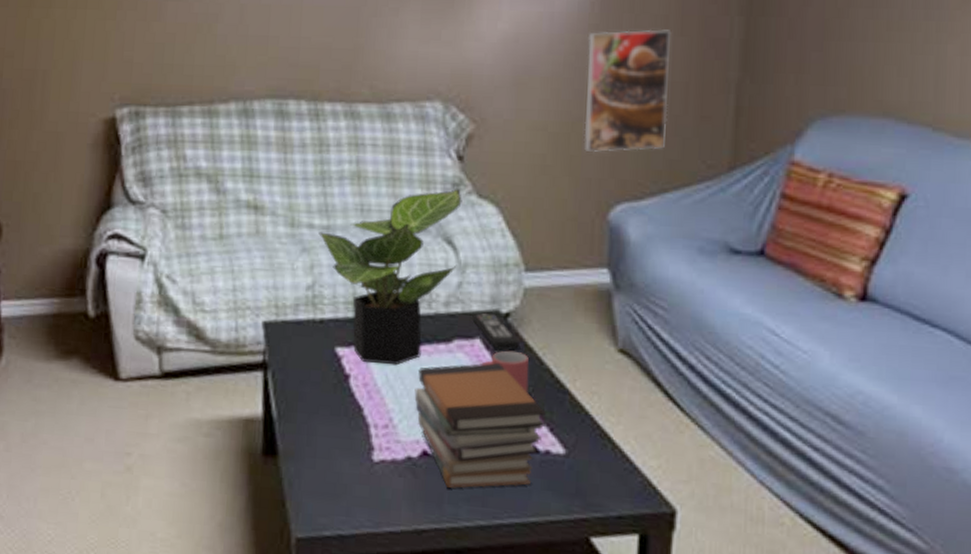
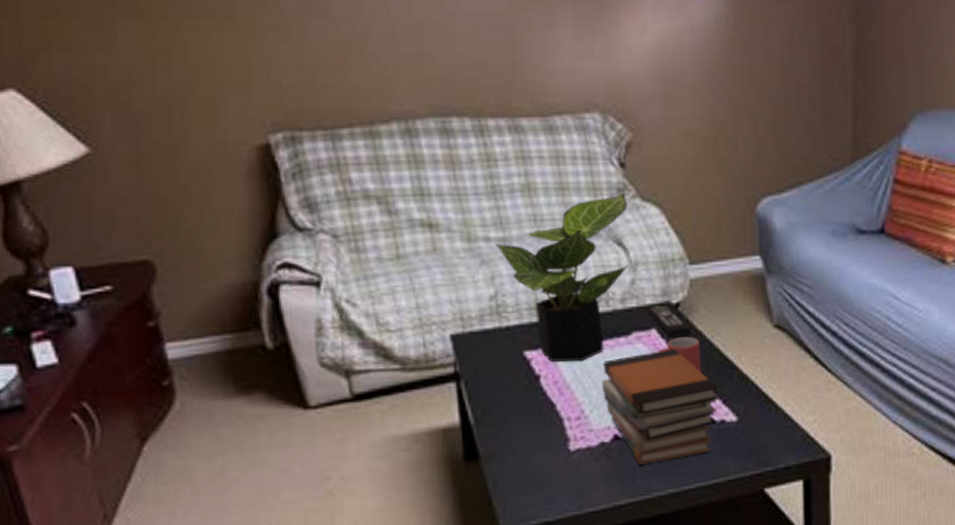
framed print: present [584,29,670,153] -> none [725,39,799,153]

